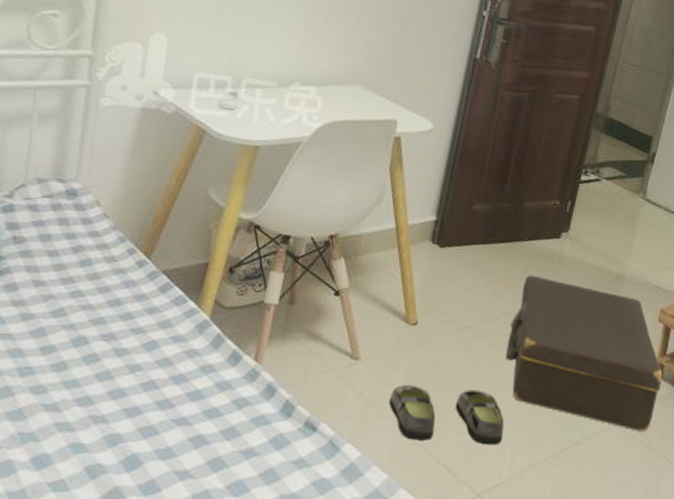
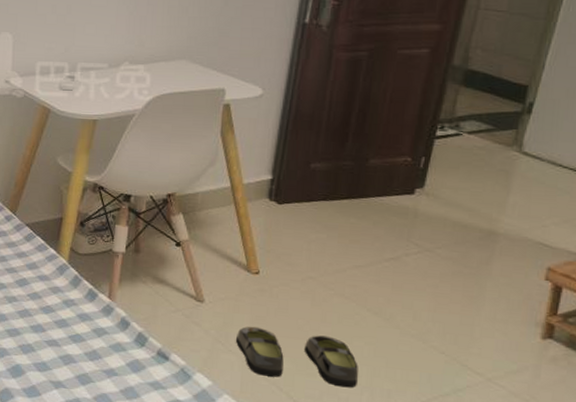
suitcase: present [506,275,662,432] -> none [357,230,553,391]

